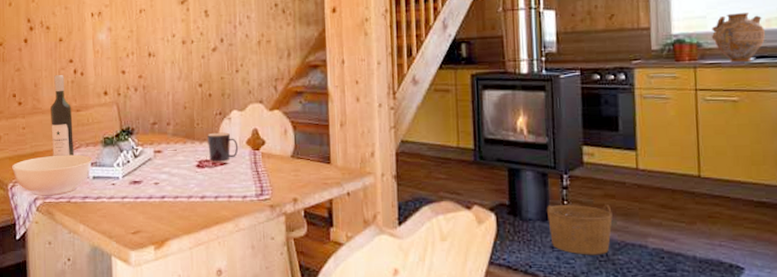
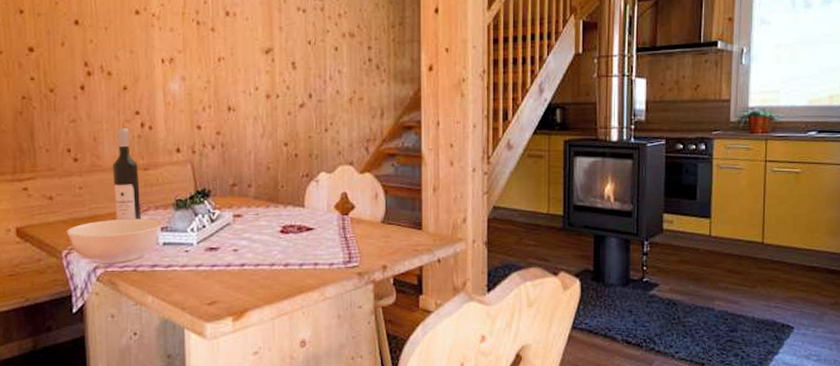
mug: present [206,132,239,163] -> none [291,195,326,229]
basket: present [546,205,613,255] -> none [627,270,686,318]
ceramic jug: present [712,13,765,63] -> none [783,89,827,137]

